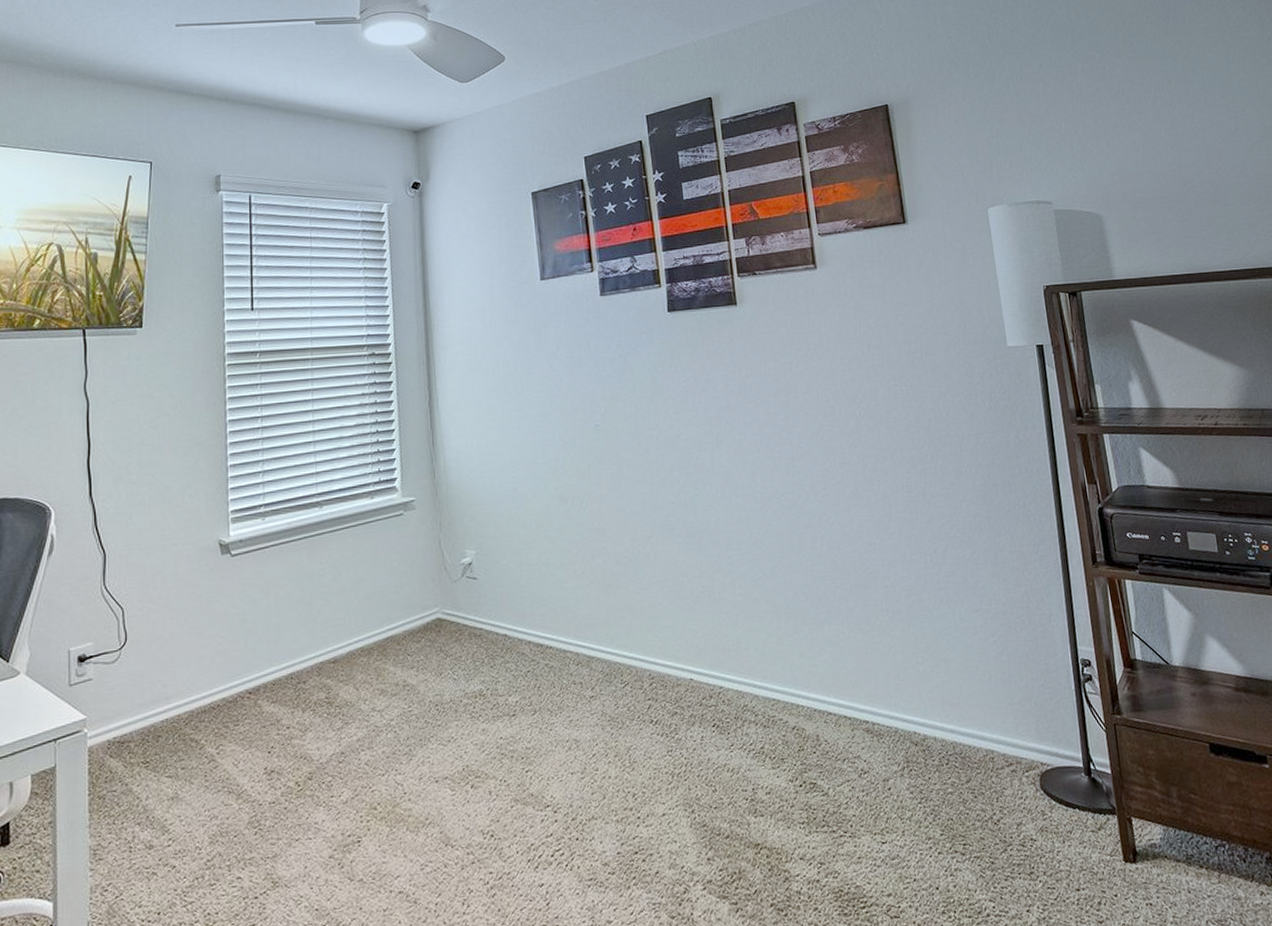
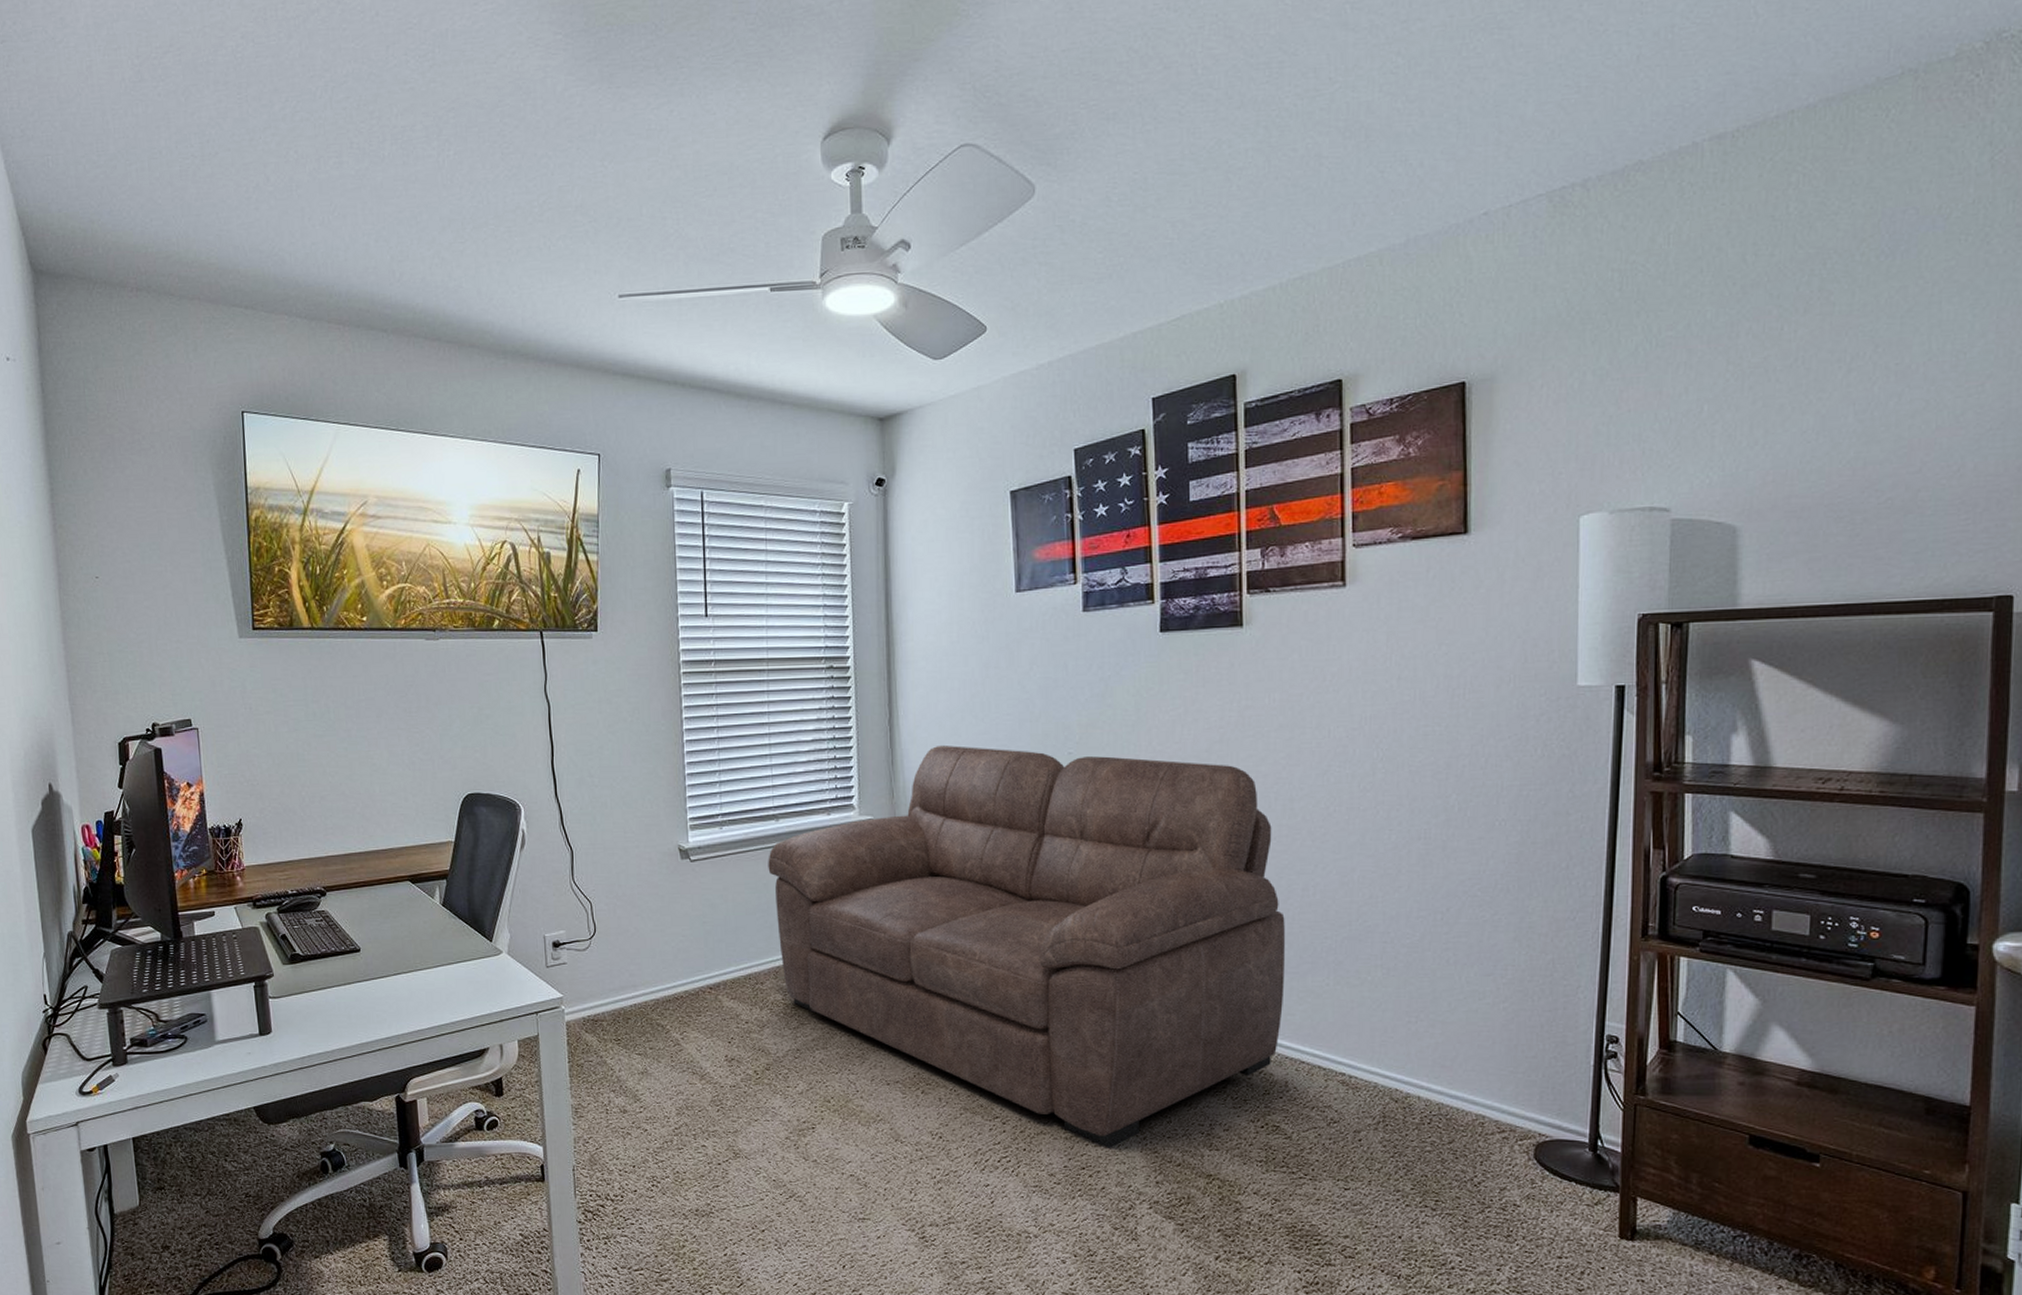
sofa: none [311,423,807,827] -> present [768,744,1285,1148]

